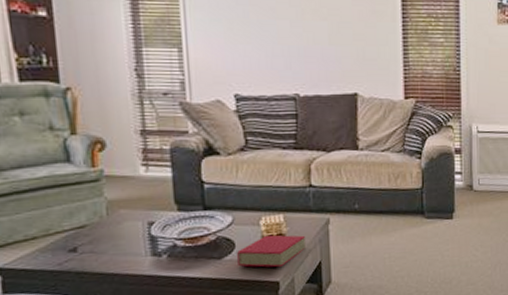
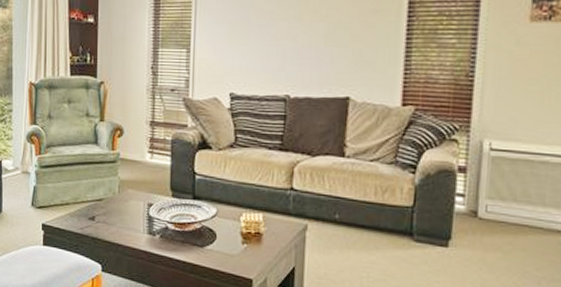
book: present [237,235,305,268] -> none [217,231,281,266]

